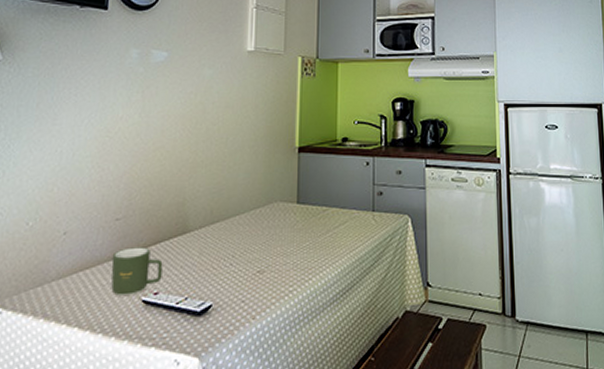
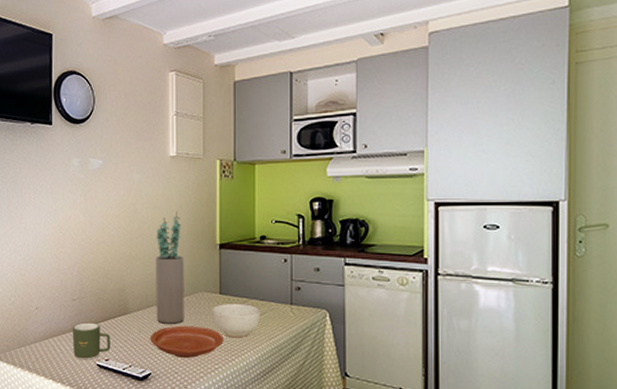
plate: none [213,242,300,282] -> present [150,325,224,358]
vase: none [222,111,258,242] -> present [155,211,184,324]
bowl: none [287,212,341,253] -> present [212,303,261,338]

